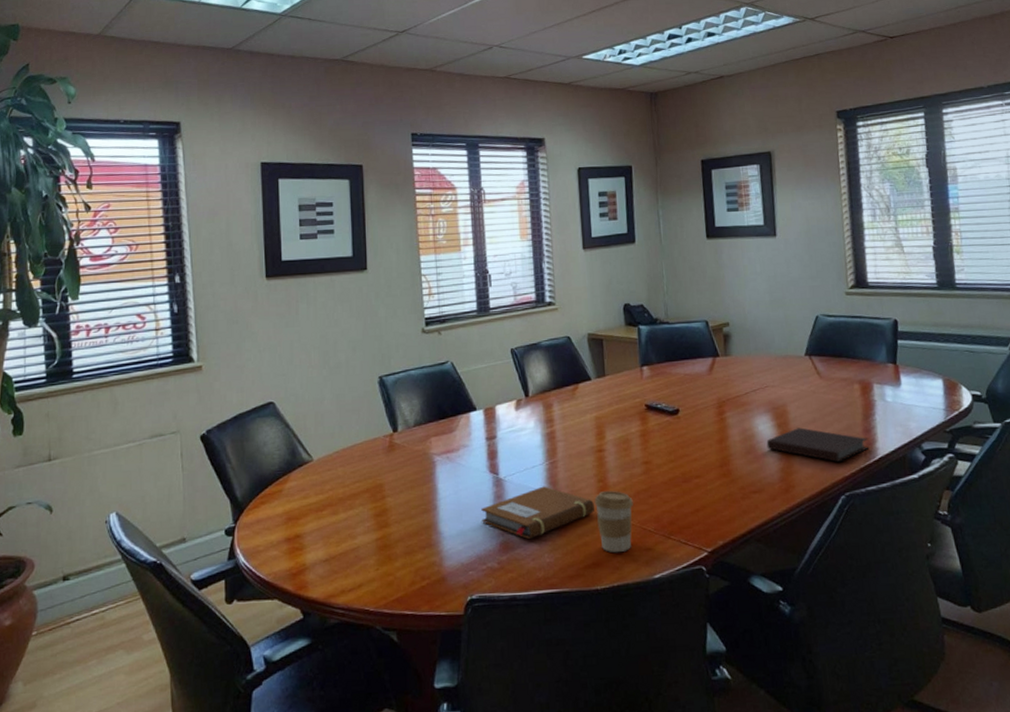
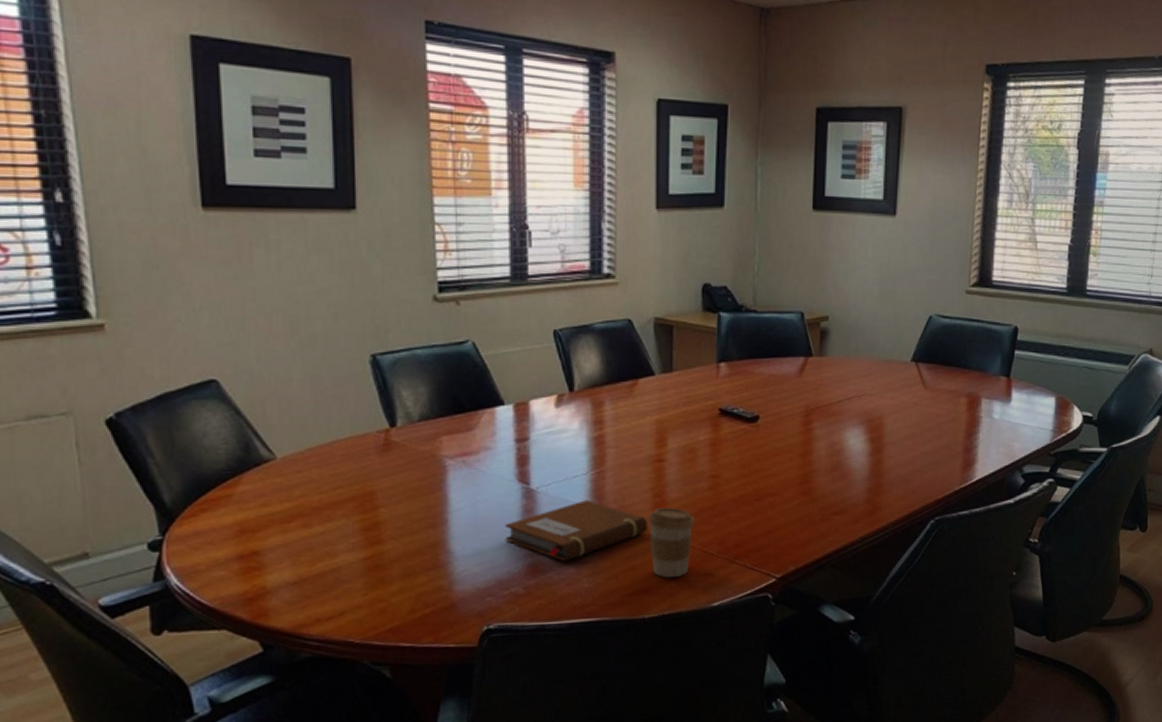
notebook: present [766,427,869,463] -> none [856,443,968,484]

